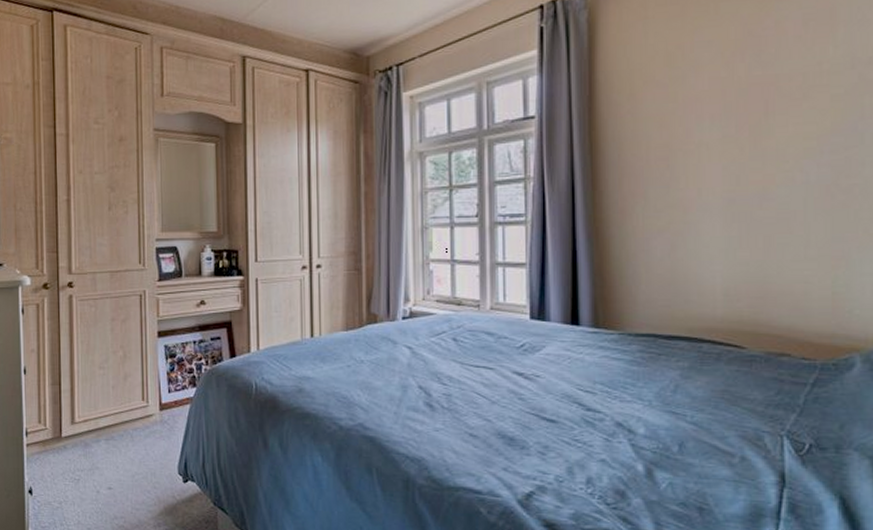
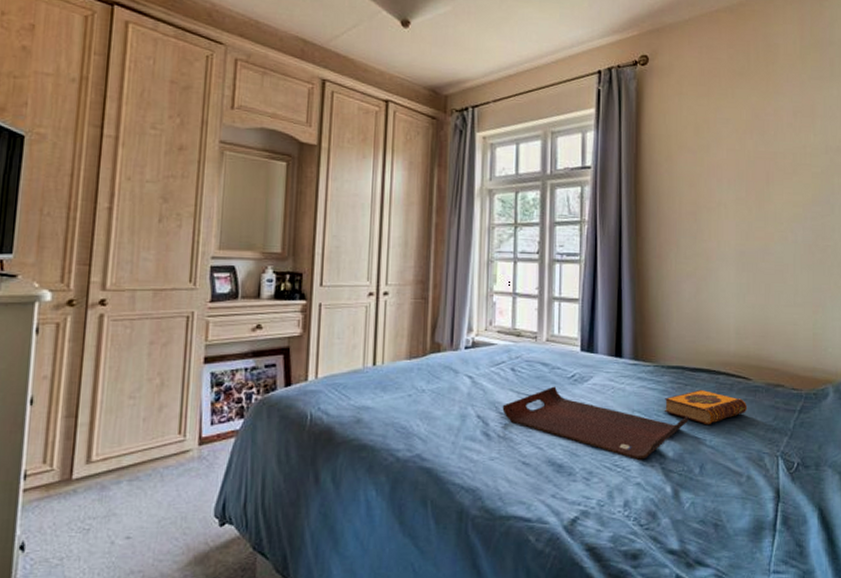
serving tray: none [445,356,664,435] -> present [502,386,689,460]
hardback book: none [632,359,741,399] -> present [664,389,748,425]

